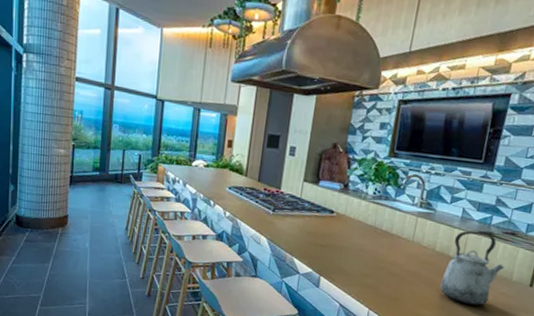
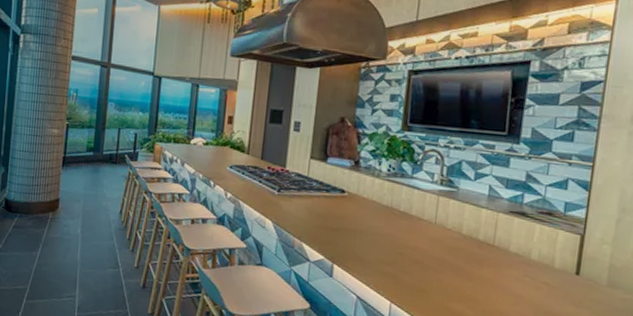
kettle: present [440,230,504,306] -> none [471,210,543,298]

